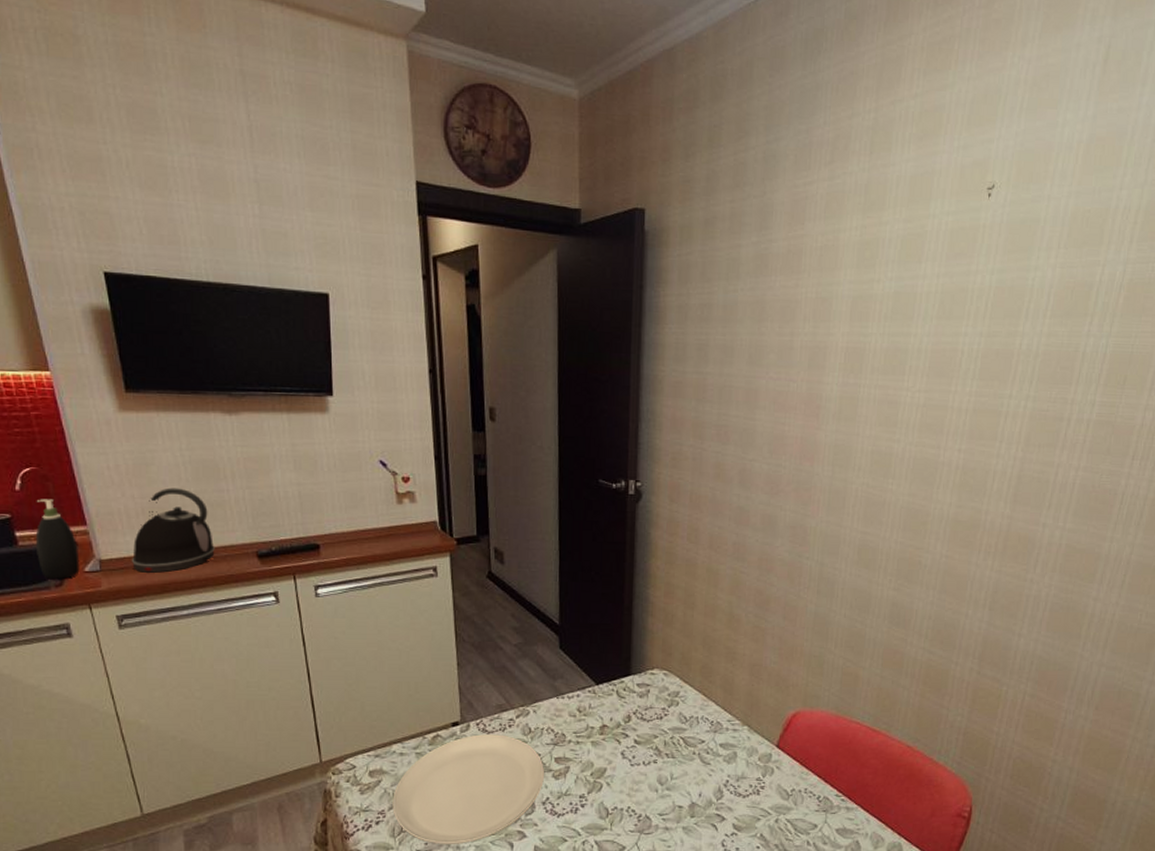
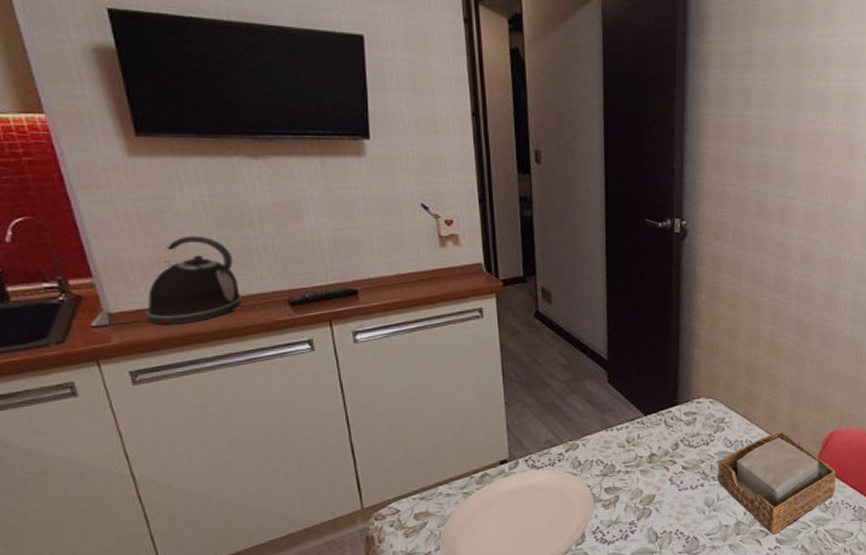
soap dispenser: present [35,499,80,579] -> none [31,250,85,335]
napkin holder: none [672,708,799,820] -> present [718,430,836,535]

